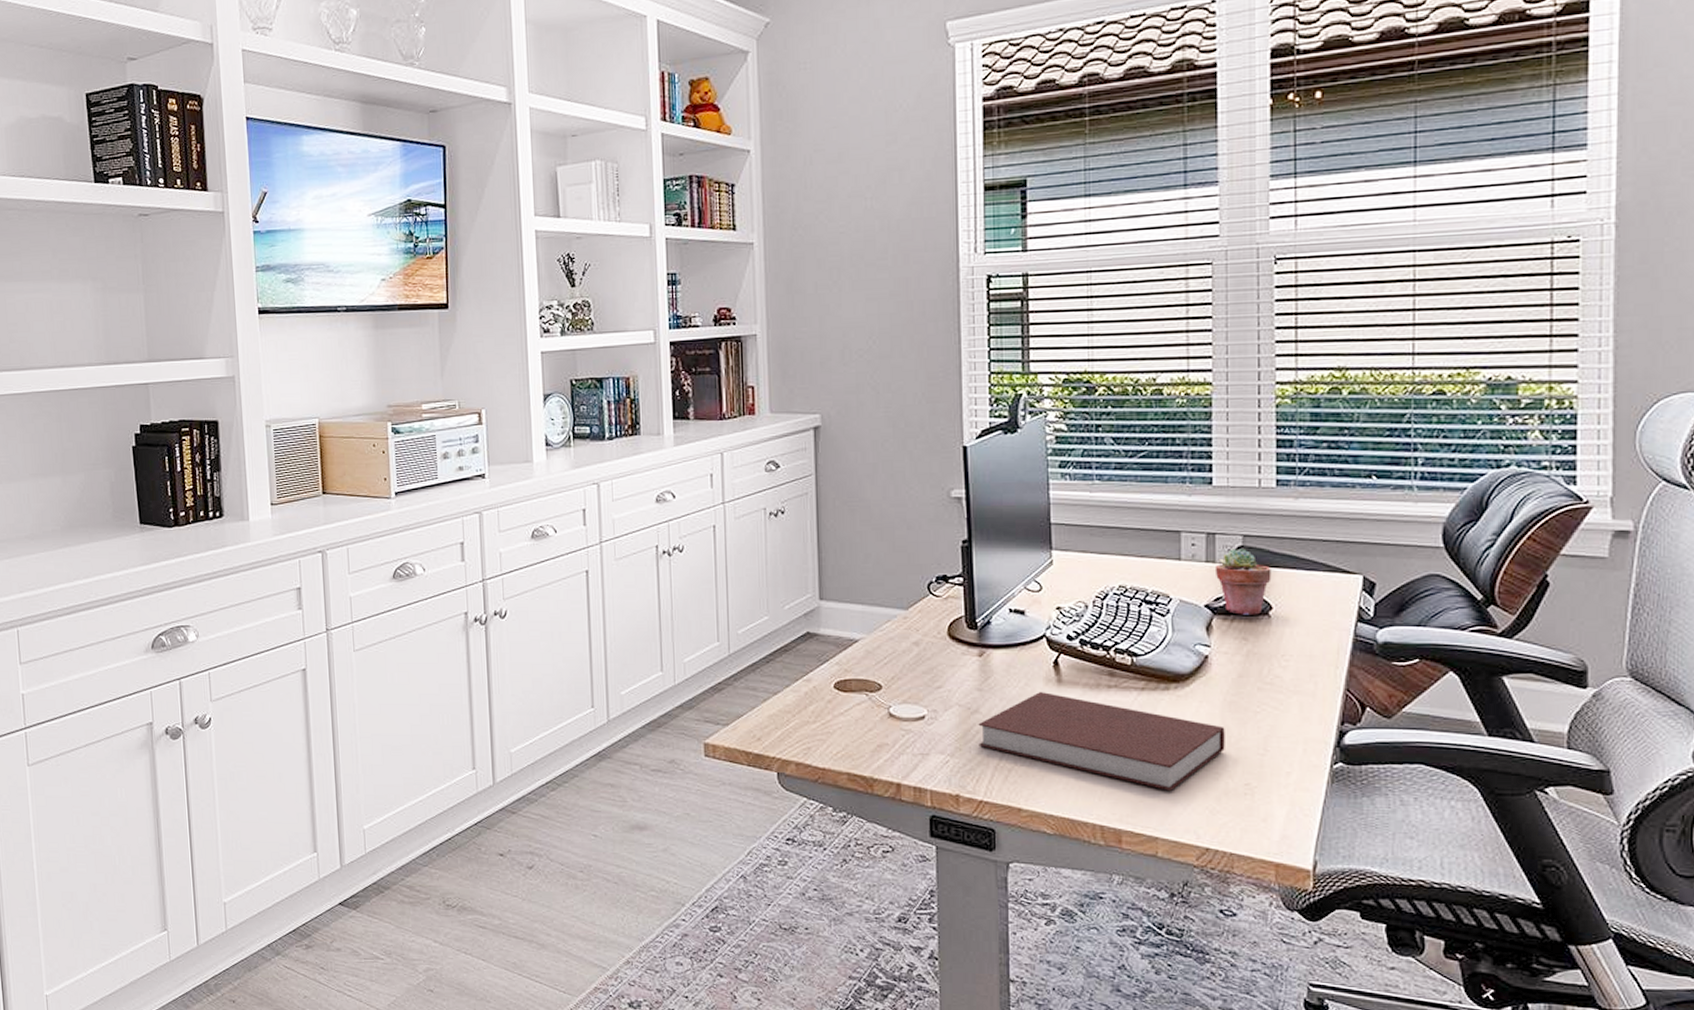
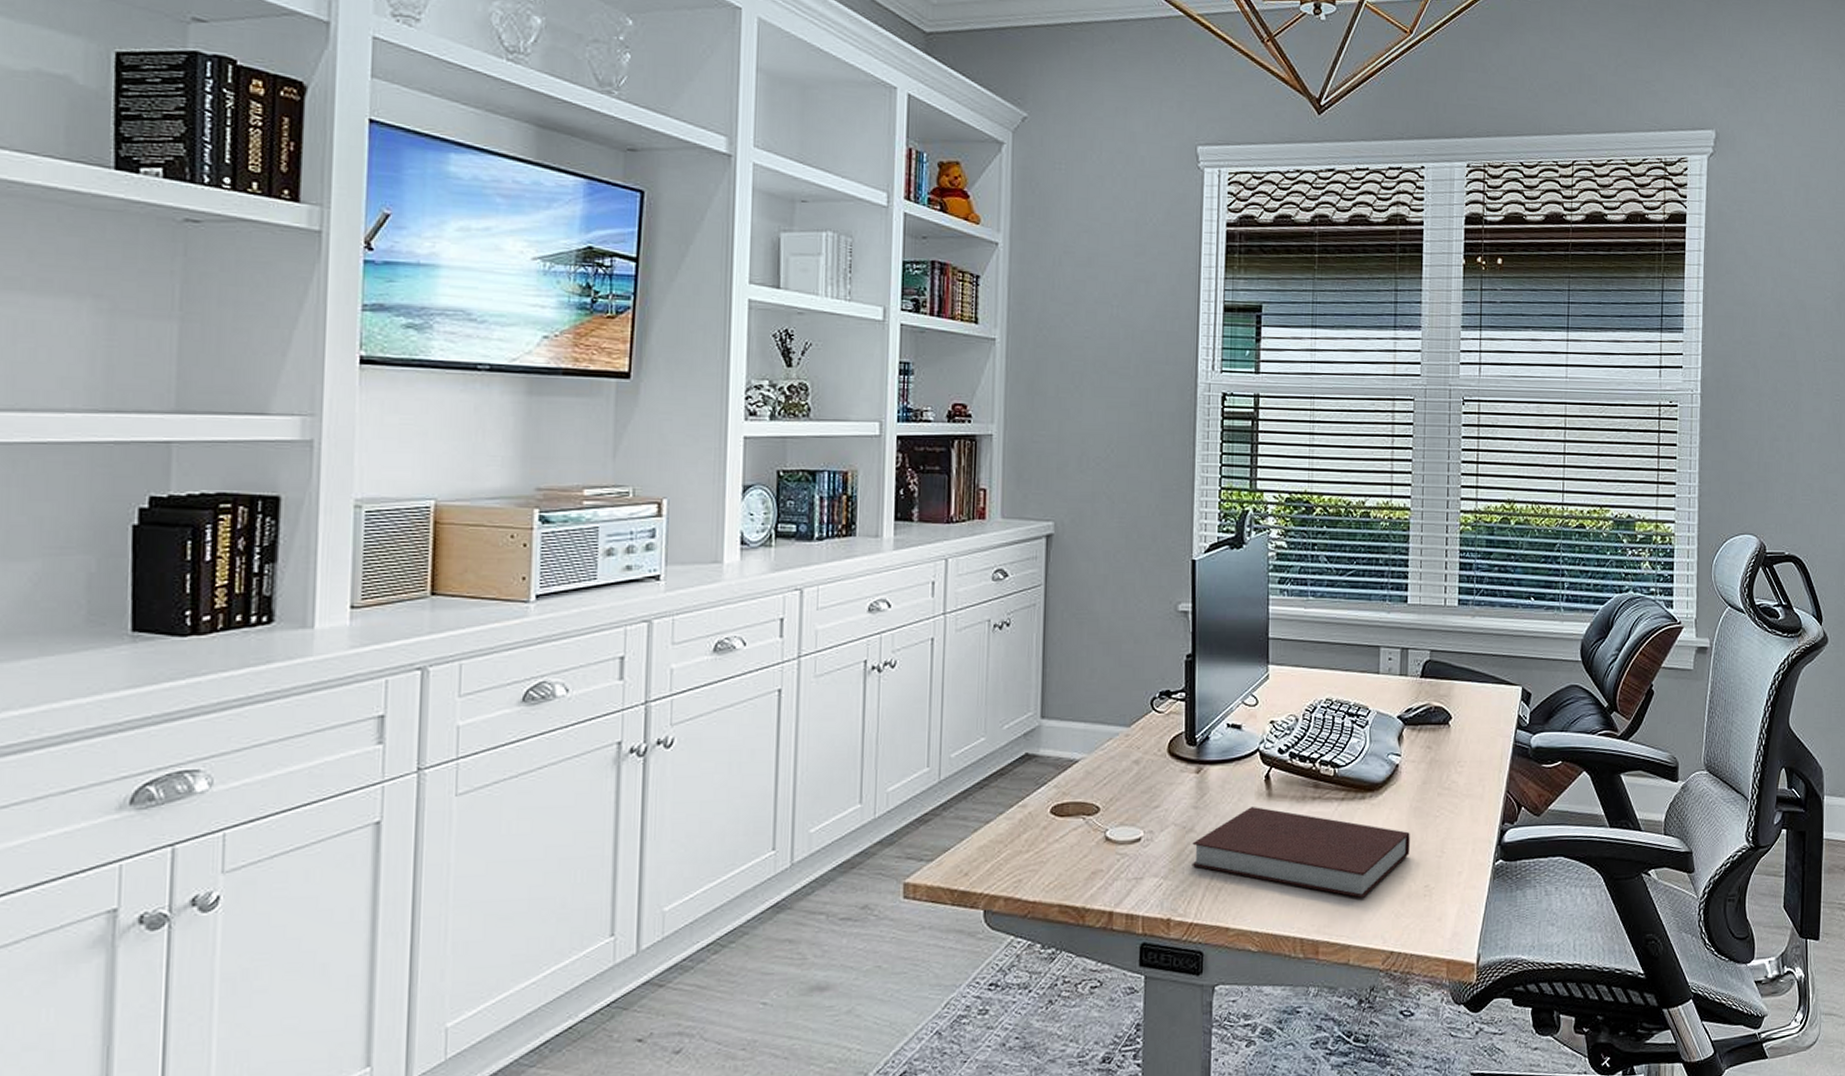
potted succulent: present [1214,549,1271,615] -> none [1407,663,1452,725]

